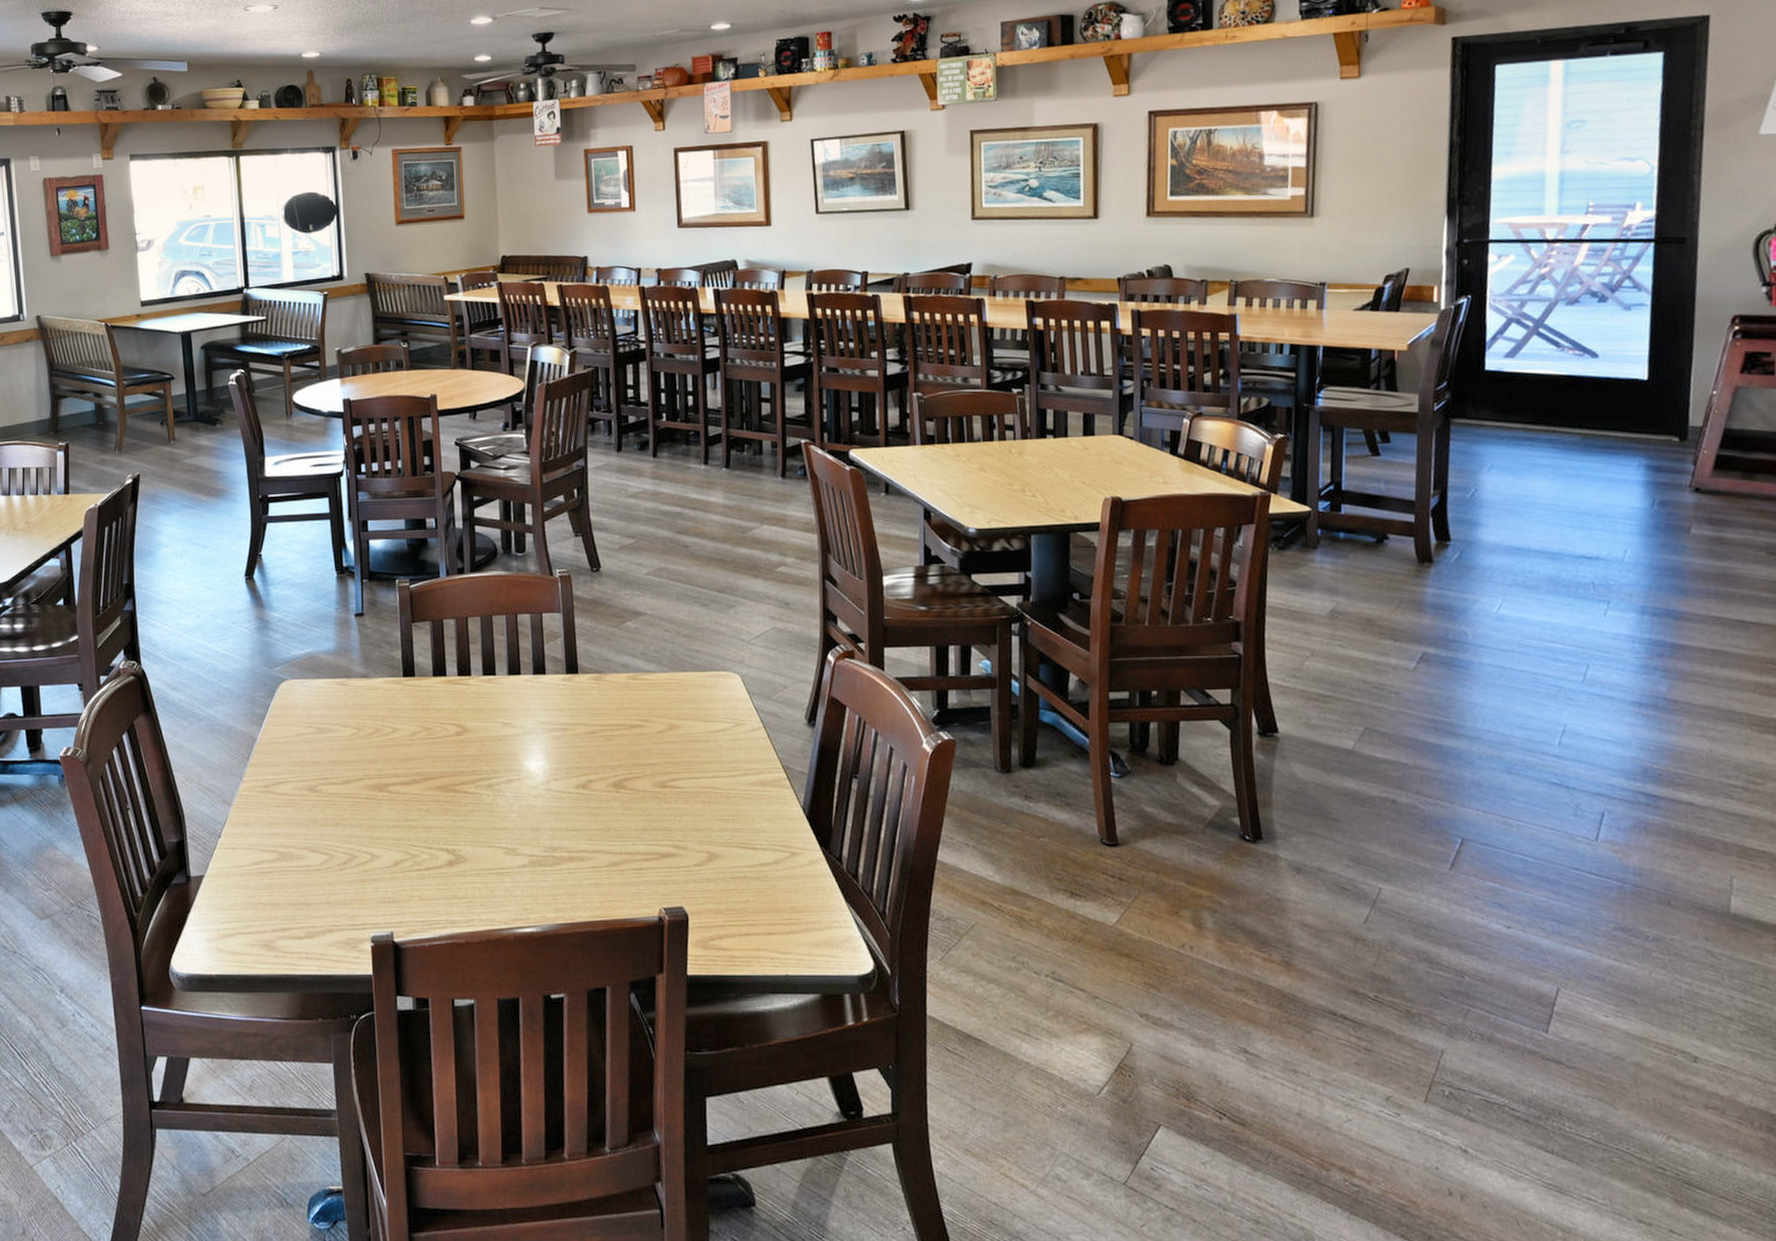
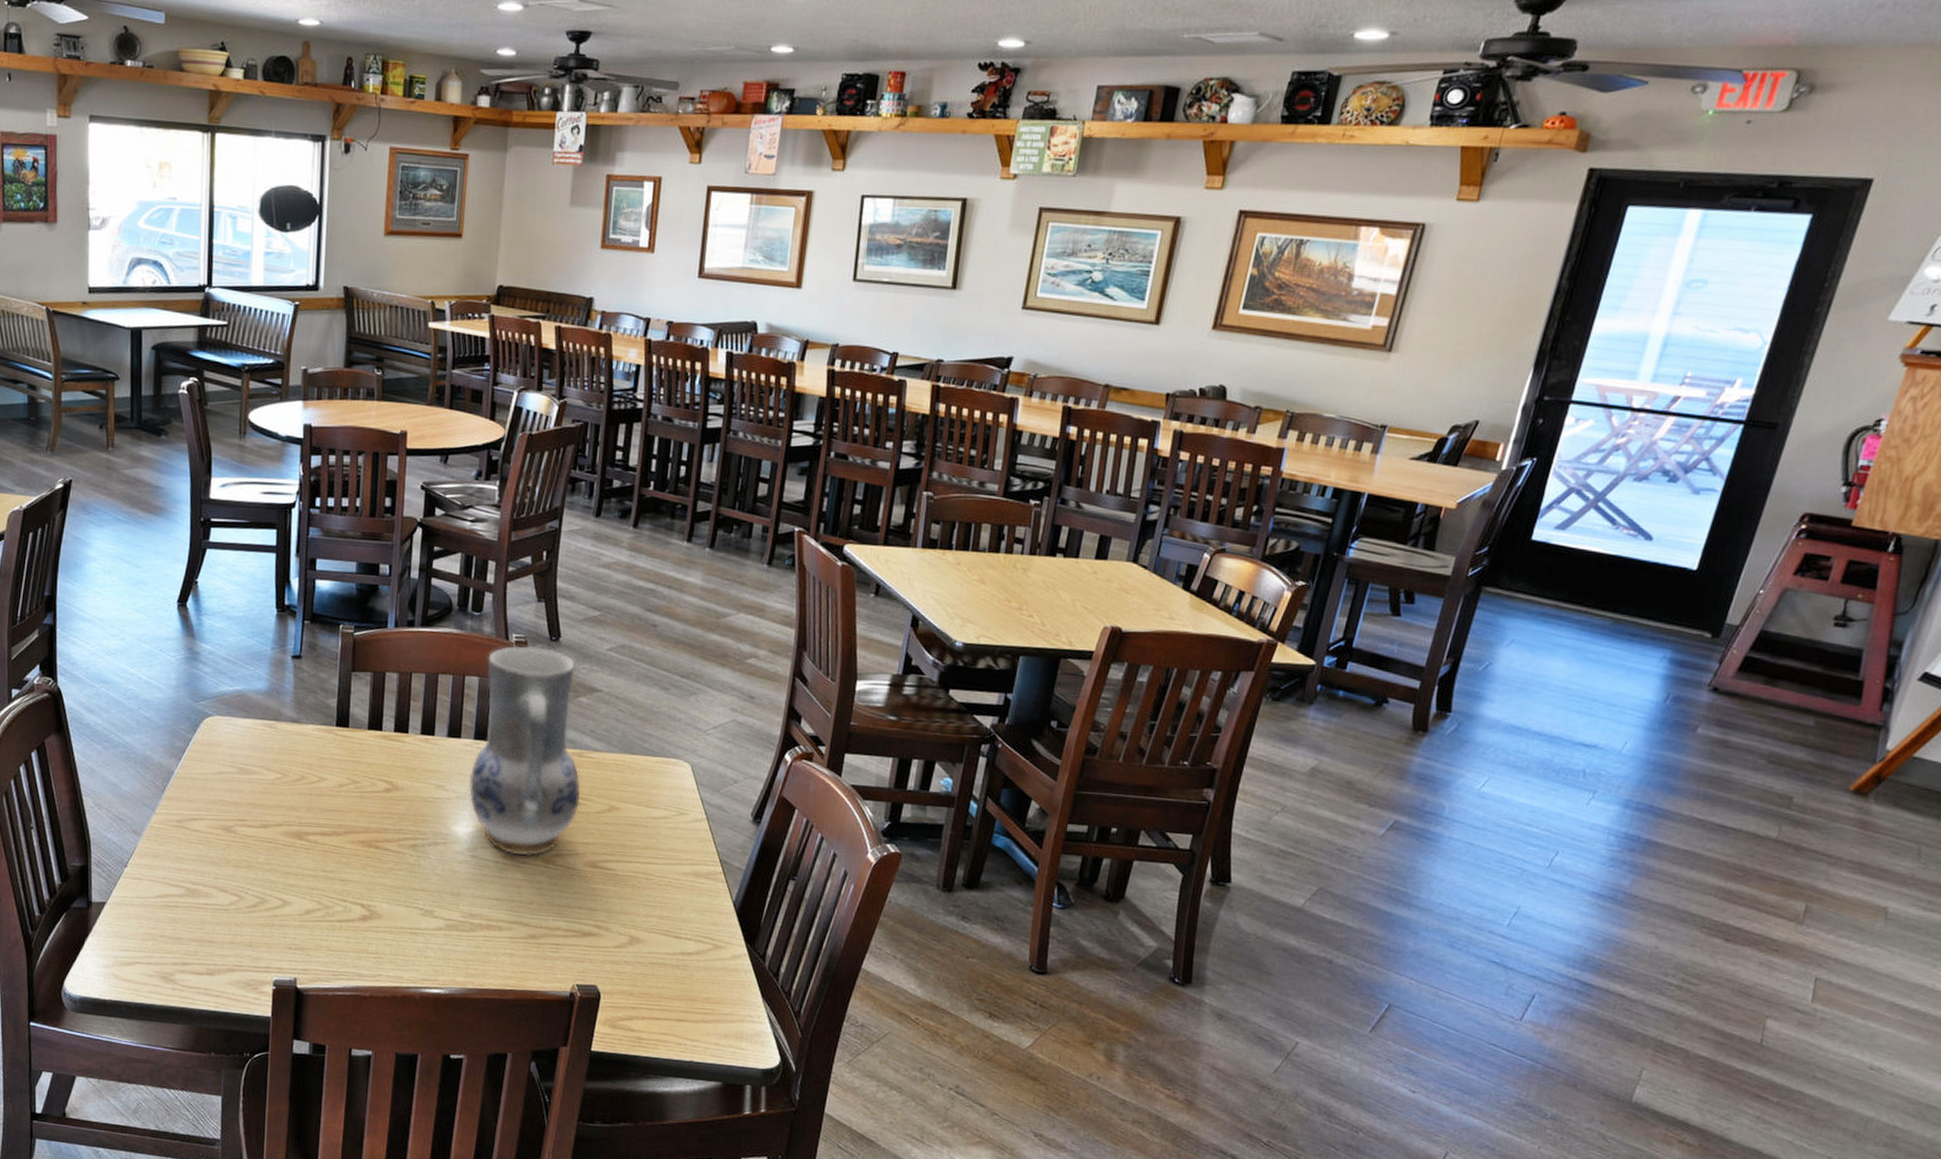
vase: none [533,579,641,784] -> present [469,645,581,856]

